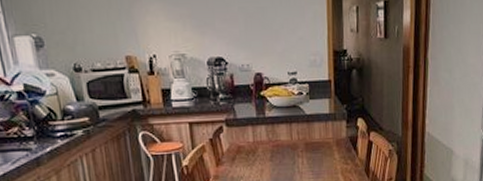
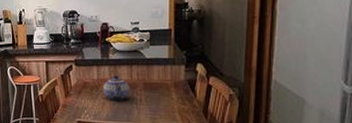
teapot: none [261,136,291,166] -> present [103,75,130,101]

